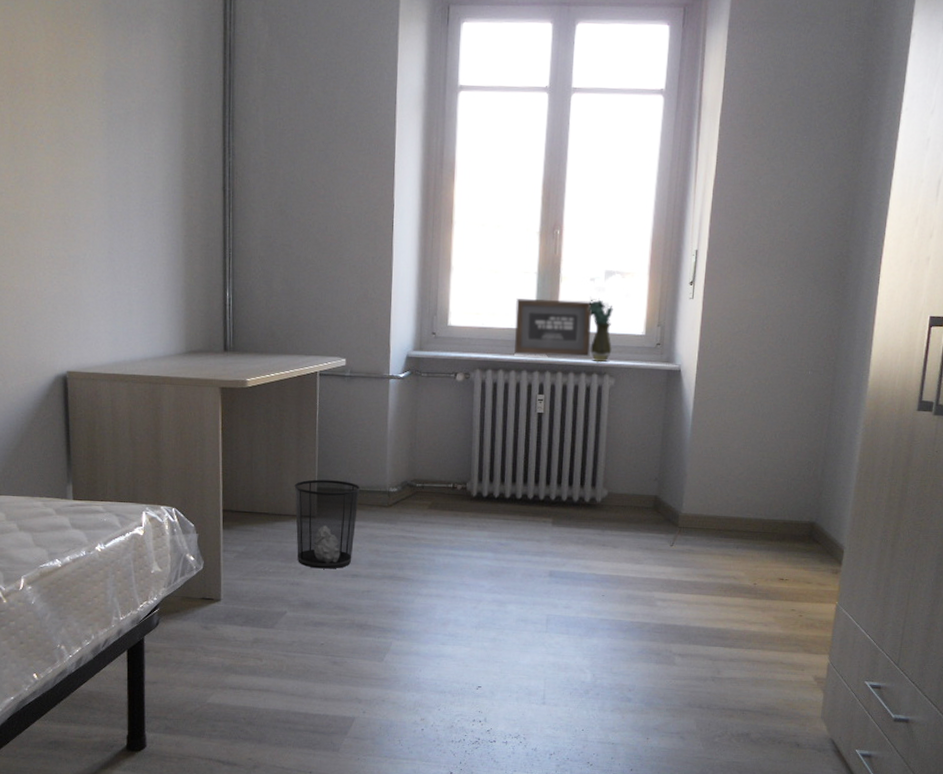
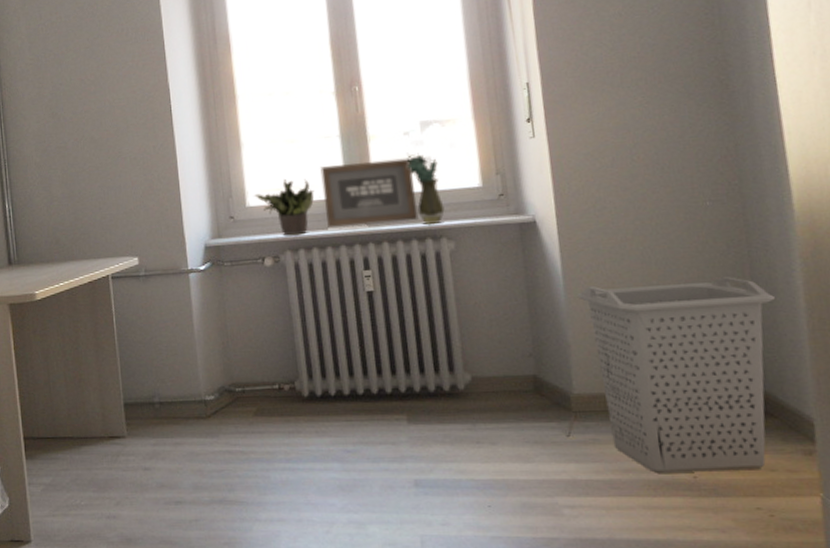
waste bin: present [294,479,361,569] -> none [98,393,173,497]
potted plant: none [456,305,508,357] -> present [254,179,314,236]
laundry basket: none [699,429,840,581] -> present [576,277,776,473]

